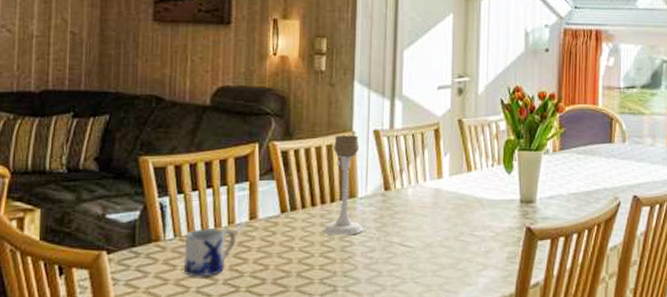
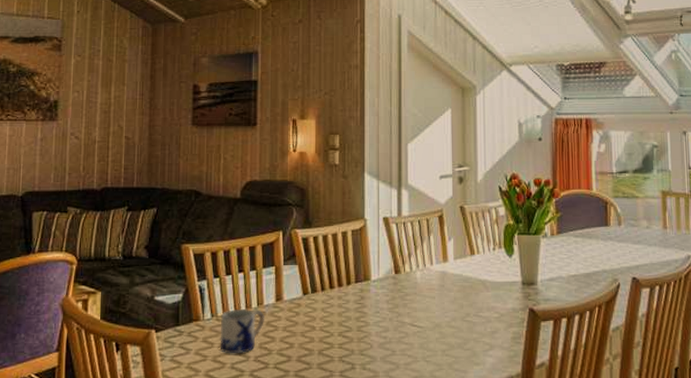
candle holder: present [323,135,364,236] -> none [341,222,377,316]

